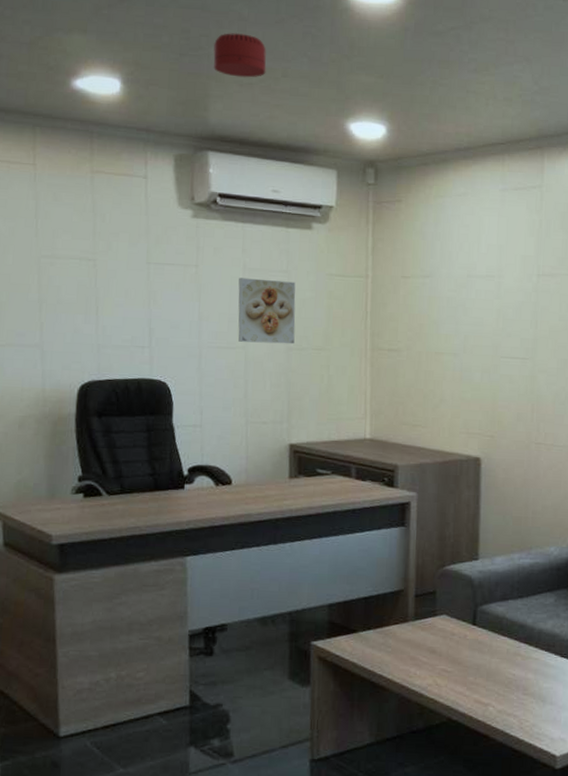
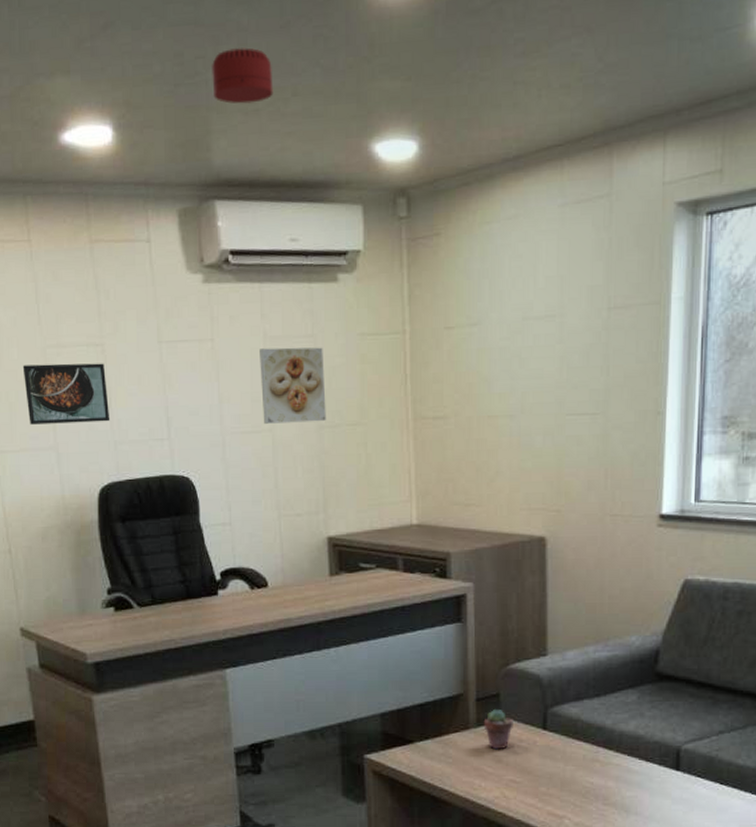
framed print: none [16,270,96,327] -> present [22,363,110,425]
potted succulent: none [420,605,447,642] -> present [483,710,513,750]

